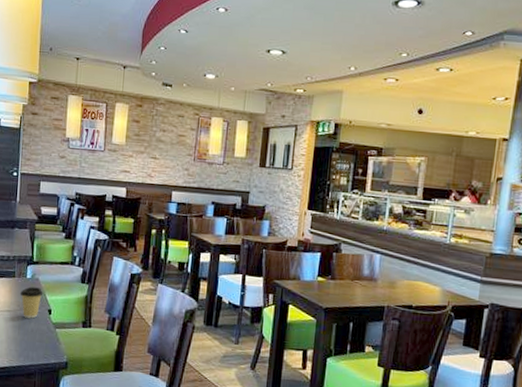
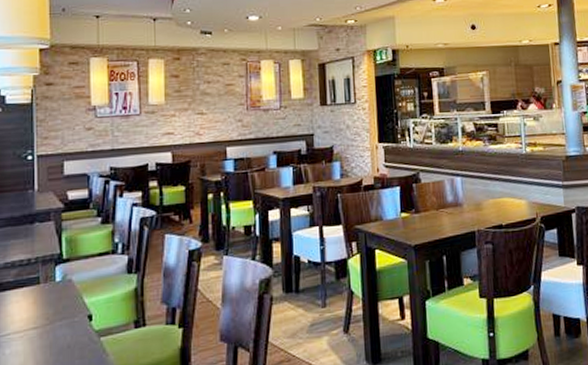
coffee cup: present [19,286,43,319] -> none [48,290,79,332]

